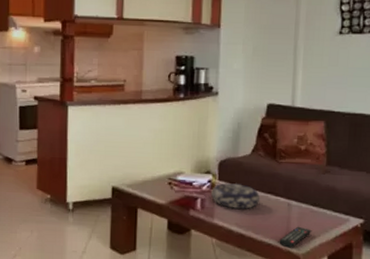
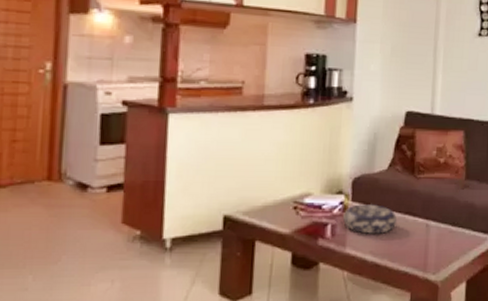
remote control: present [279,226,312,248] -> none [416,249,451,275]

